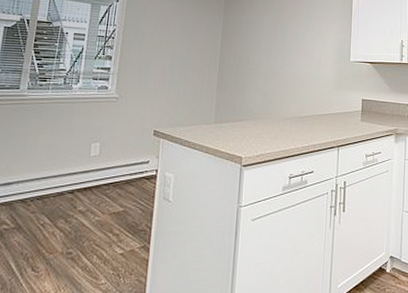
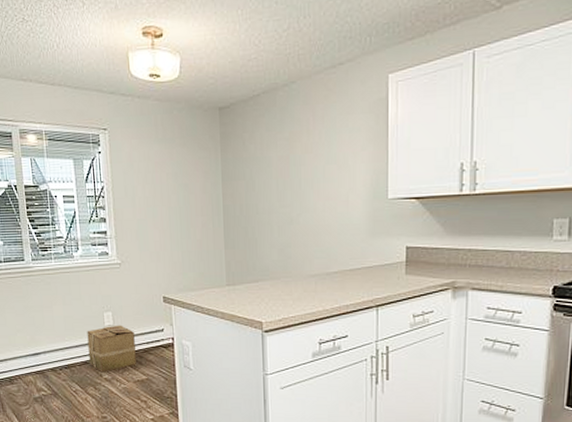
cardboard box: none [65,155,119,204] -> present [87,325,136,373]

